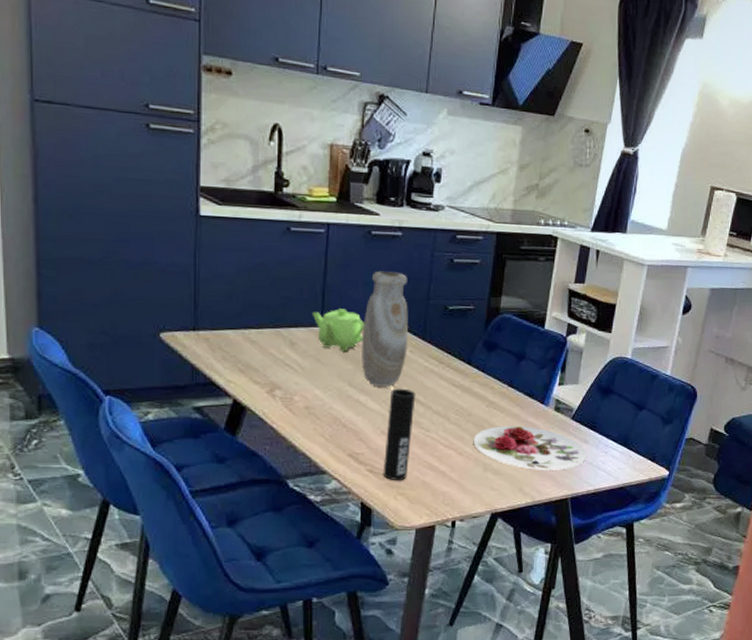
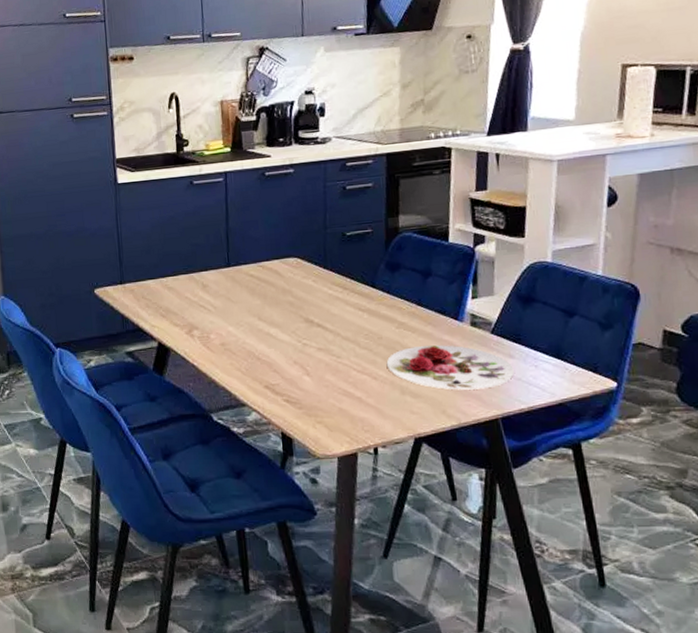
teapot: present [312,309,365,351] -> none [219,248,268,288]
vase: present [360,271,408,388] -> none [266,207,311,319]
cup: present [383,388,416,480] -> none [298,317,324,409]

